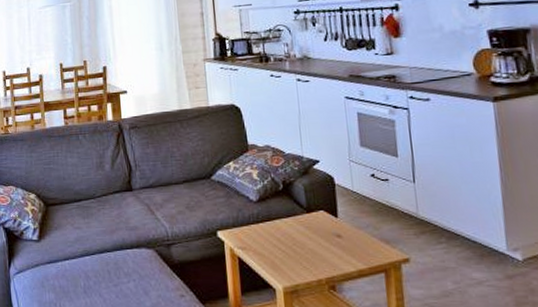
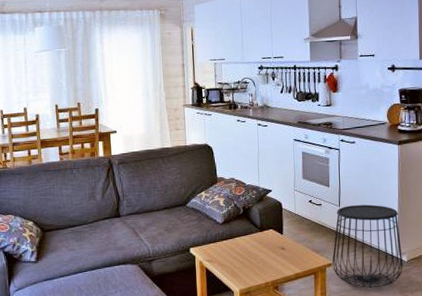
side table: none [409,181,517,296] -> present [332,204,403,289]

